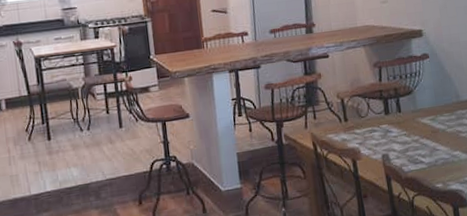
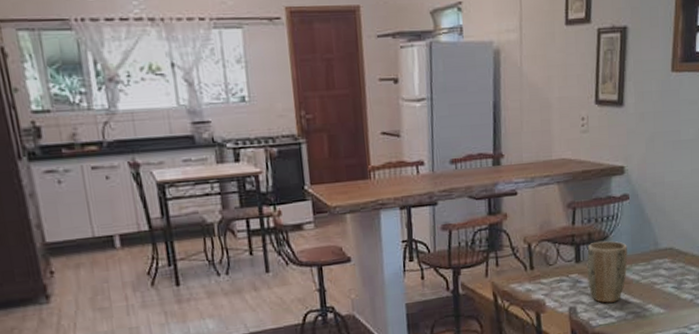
plant pot: none [395,94,433,151] -> present [587,241,628,304]

